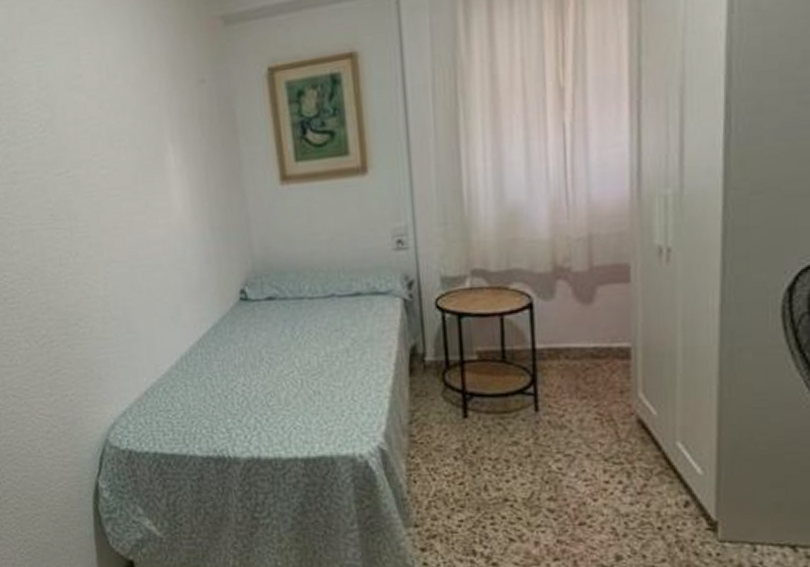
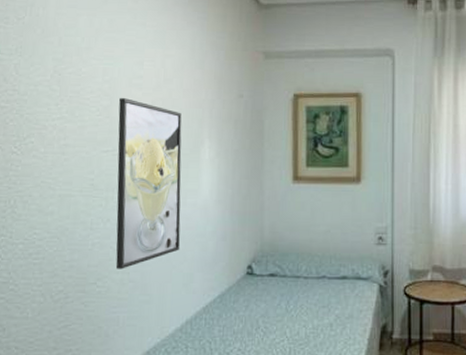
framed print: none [61,105,161,307] -> present [115,98,182,269]

